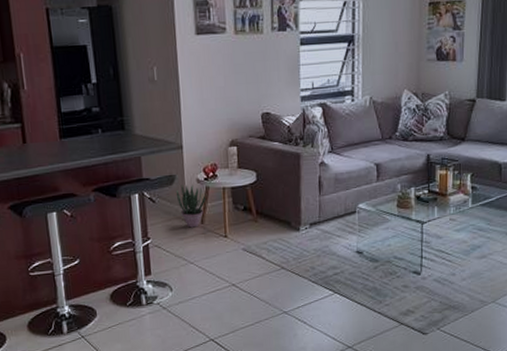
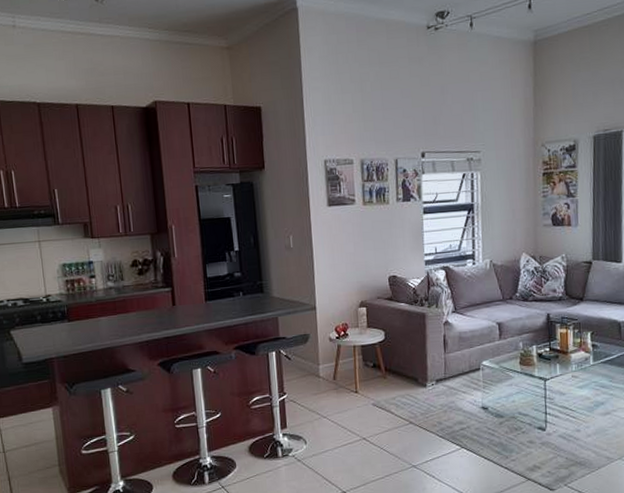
potted plant: present [175,185,208,228] -> none [309,343,339,384]

